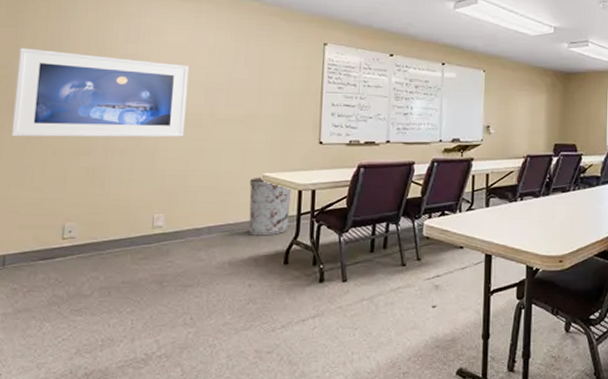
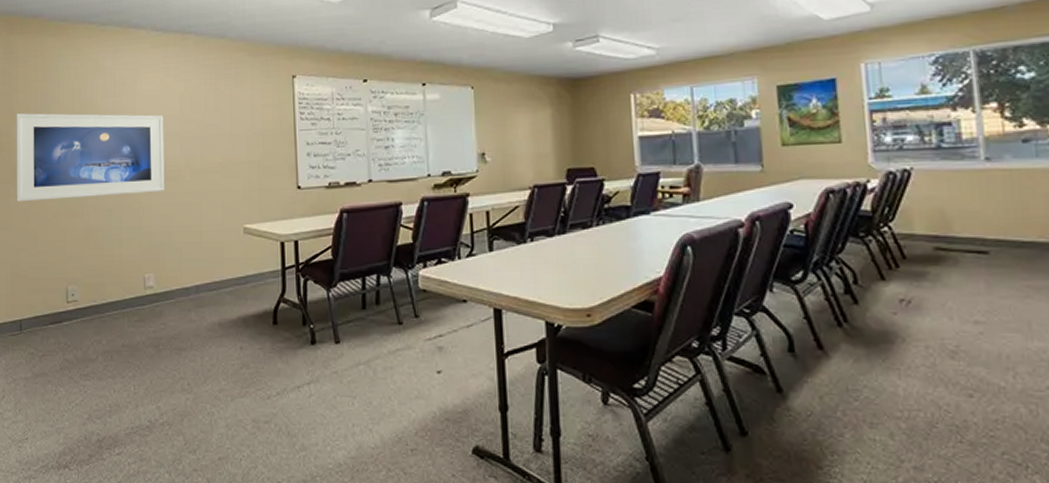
trash can: present [249,177,291,236] -> none [232,229,274,294]

